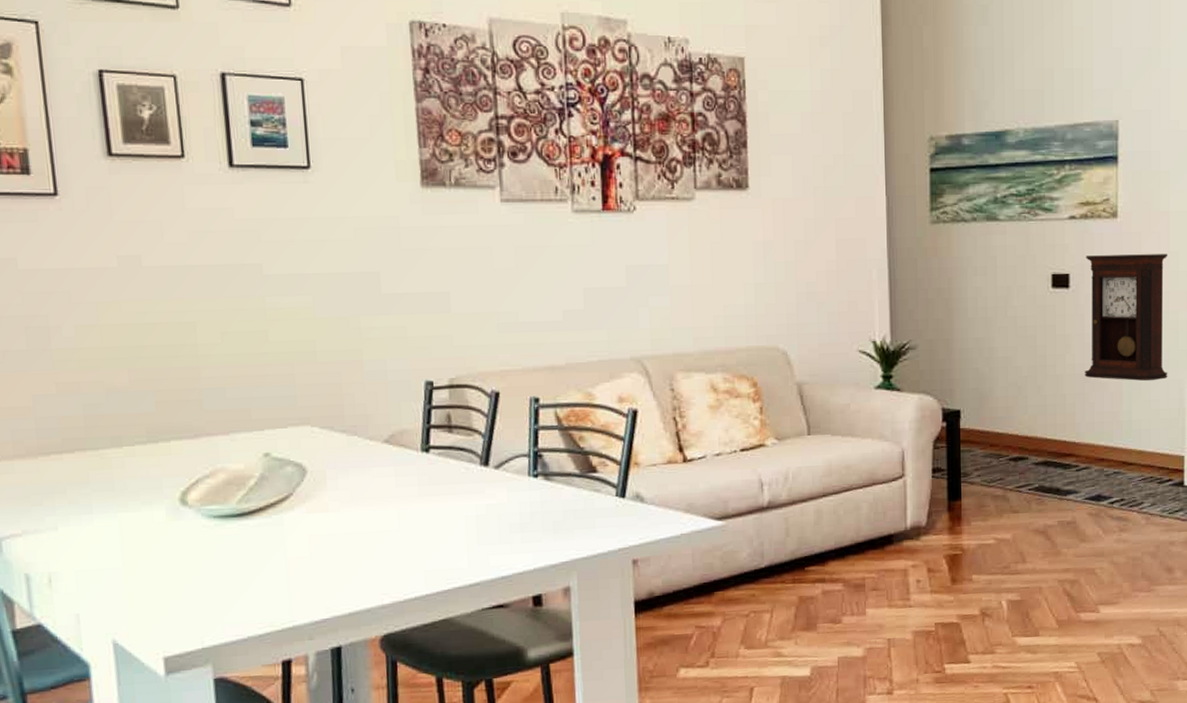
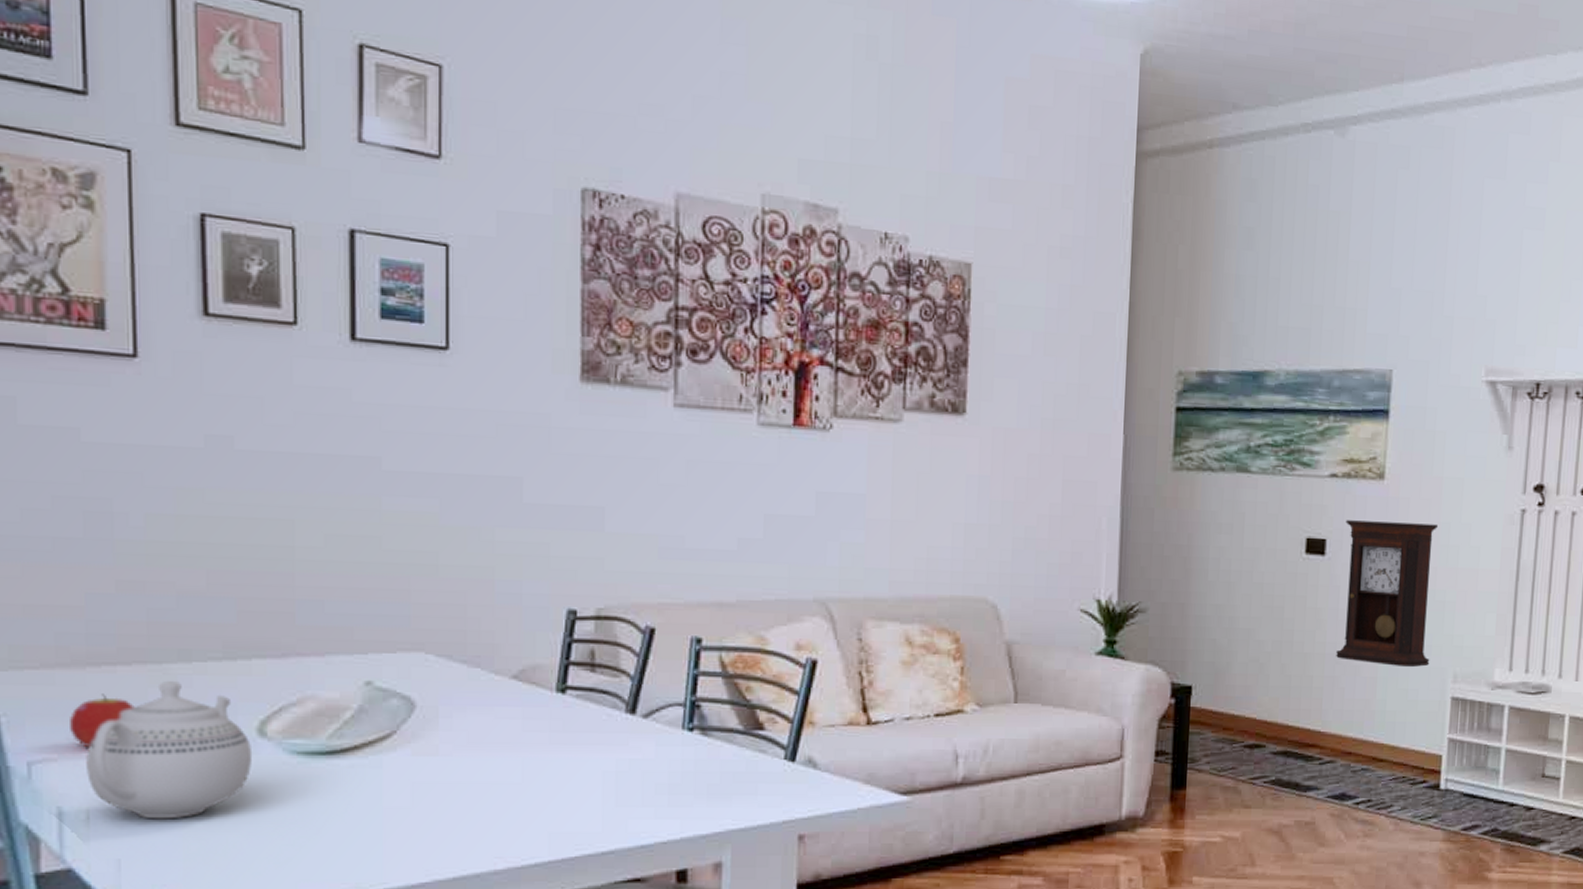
fruit: none [29,478,80,524] -> present [70,694,135,748]
teapot: none [44,464,178,579] -> present [86,681,253,819]

